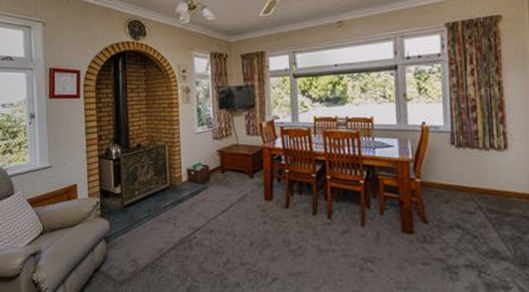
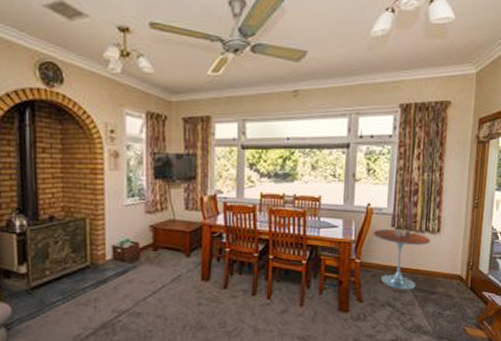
side table: none [432,146,498,211] -> present [373,228,431,290]

